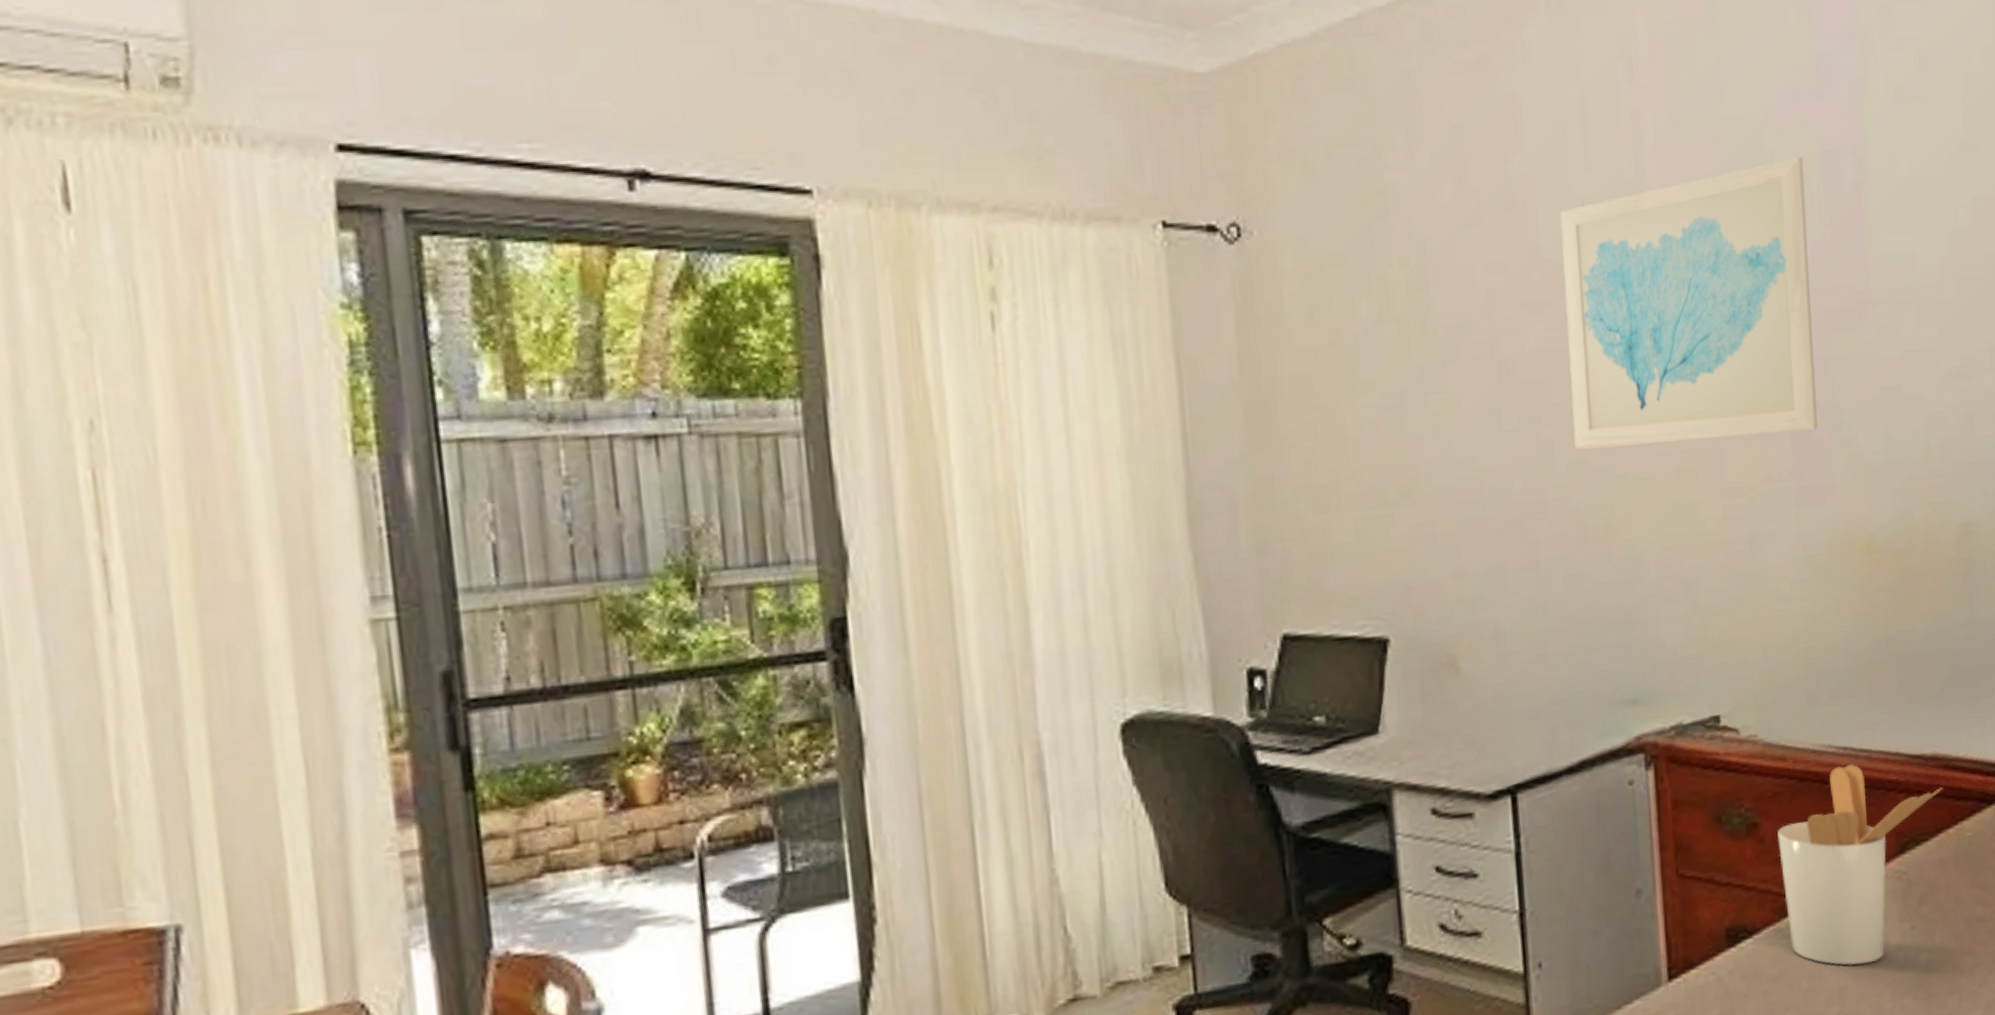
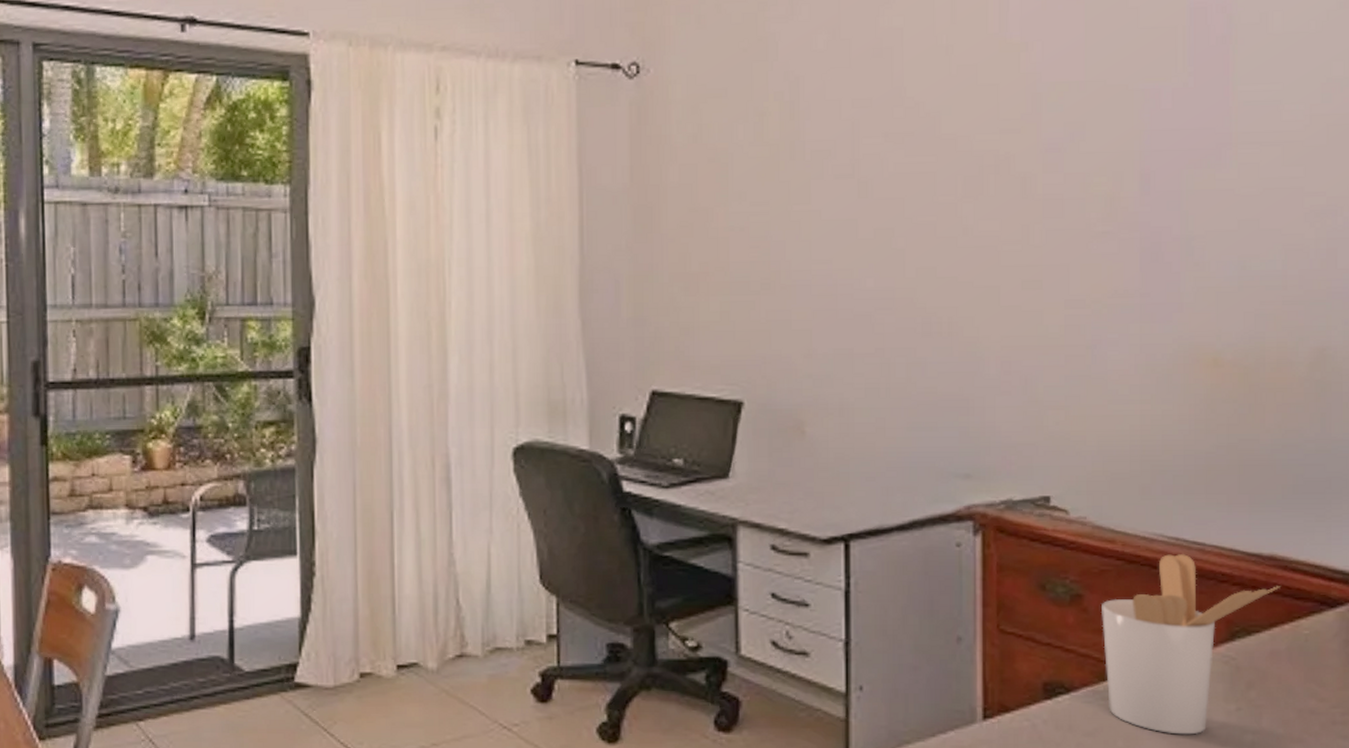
wall art: present [1560,157,1818,450] -> none [924,13,1169,258]

